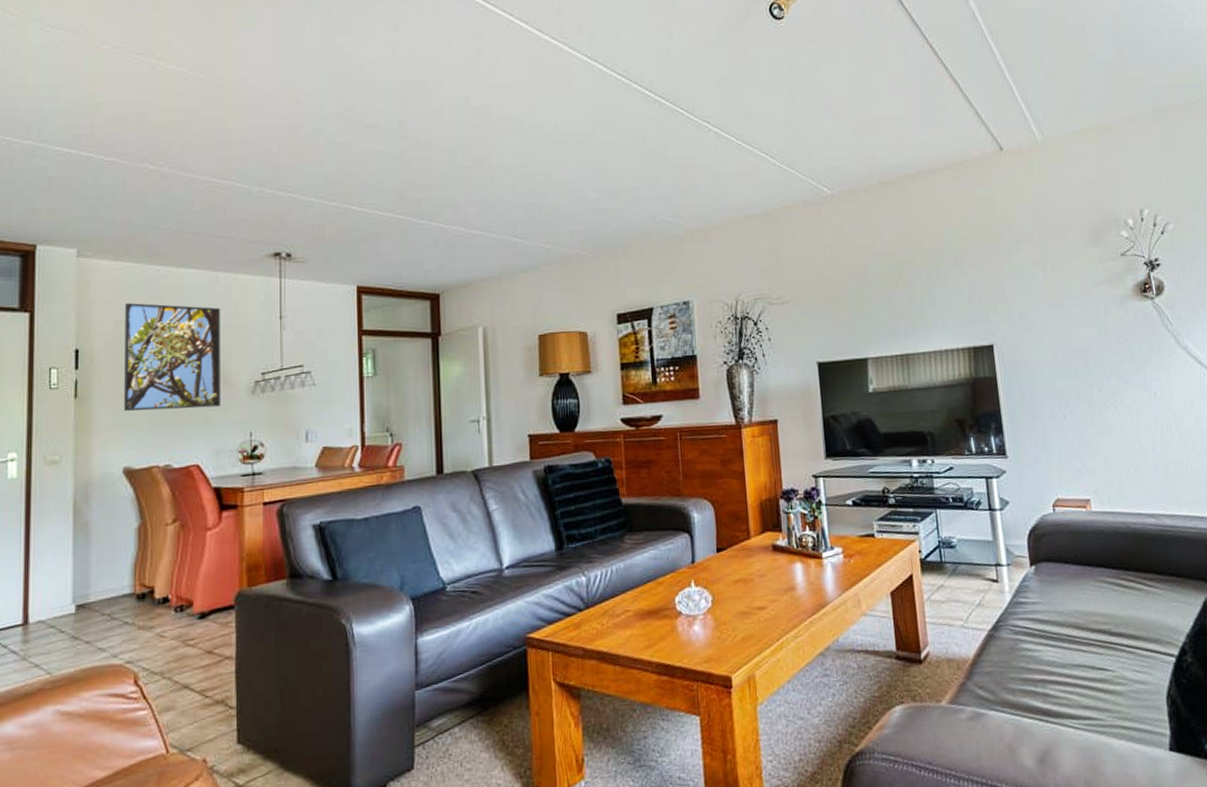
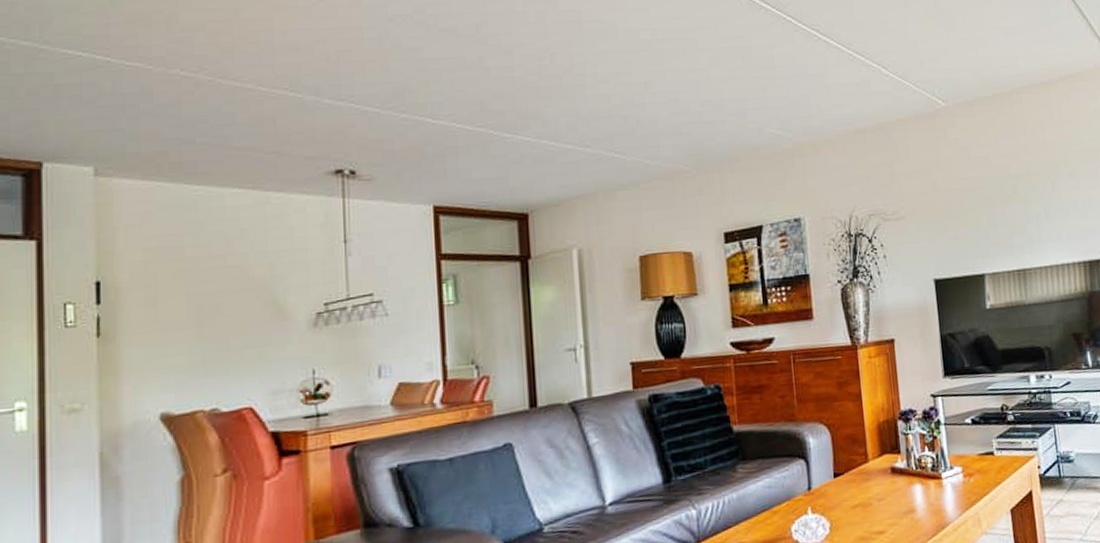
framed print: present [124,302,220,412] -> none [156,227,276,351]

